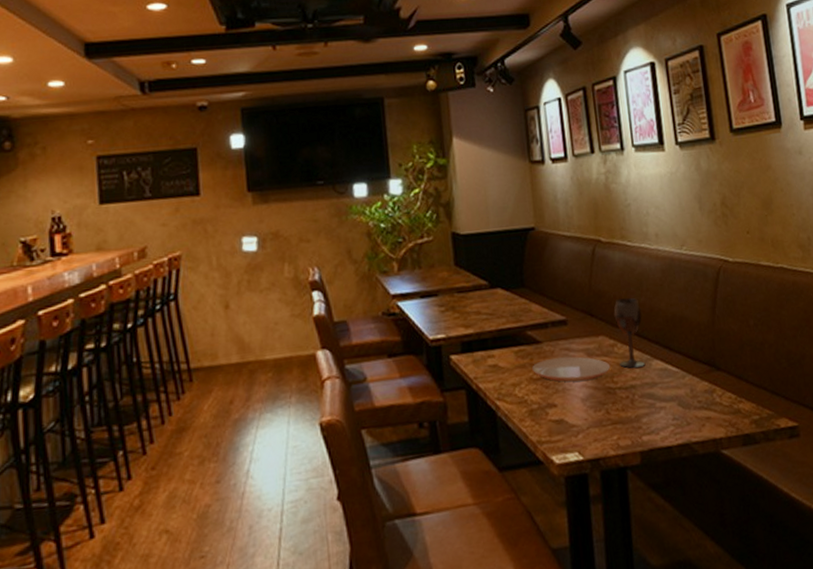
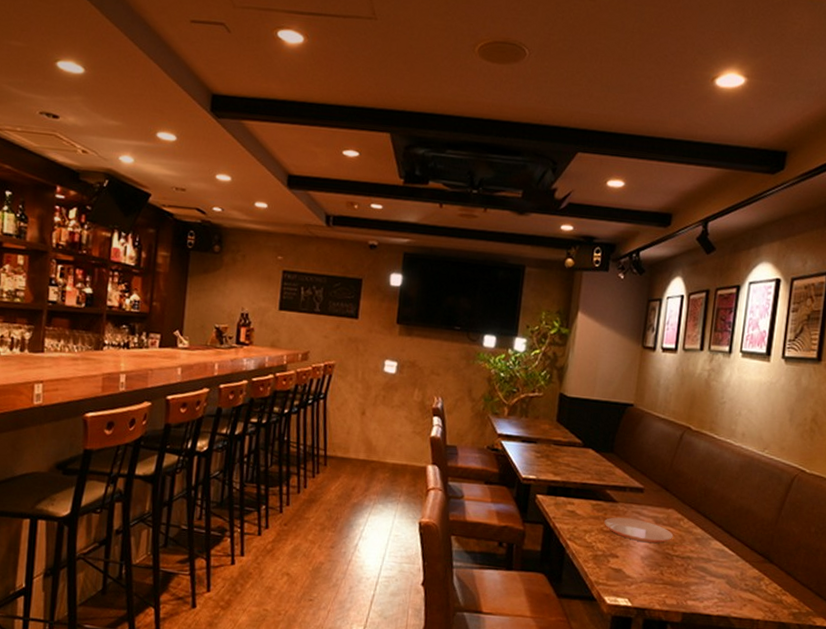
wine glass: present [613,297,646,368] -> none [682,481,713,543]

